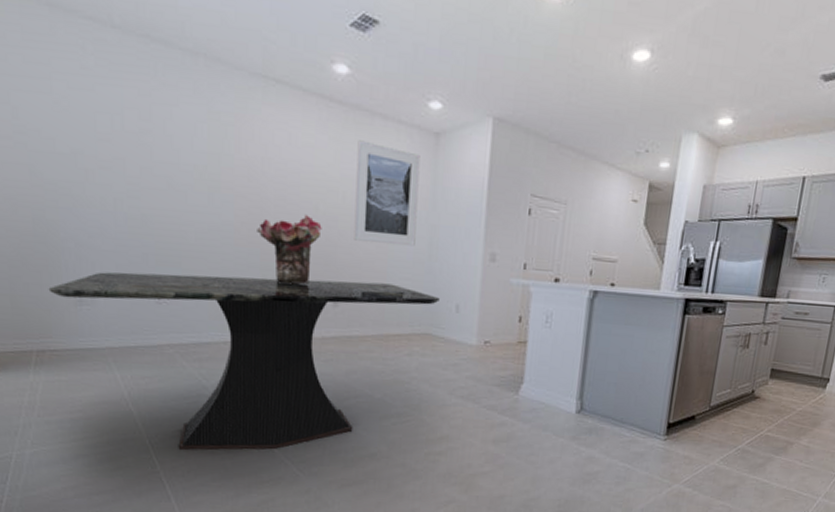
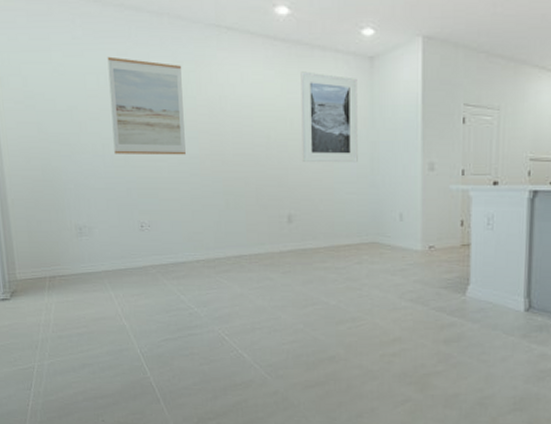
dining table: present [48,272,440,451] -> none [55,199,384,358]
wall art: none [125,95,217,221] -> present [107,56,186,155]
bouquet: present [257,215,322,285] -> none [219,143,274,206]

